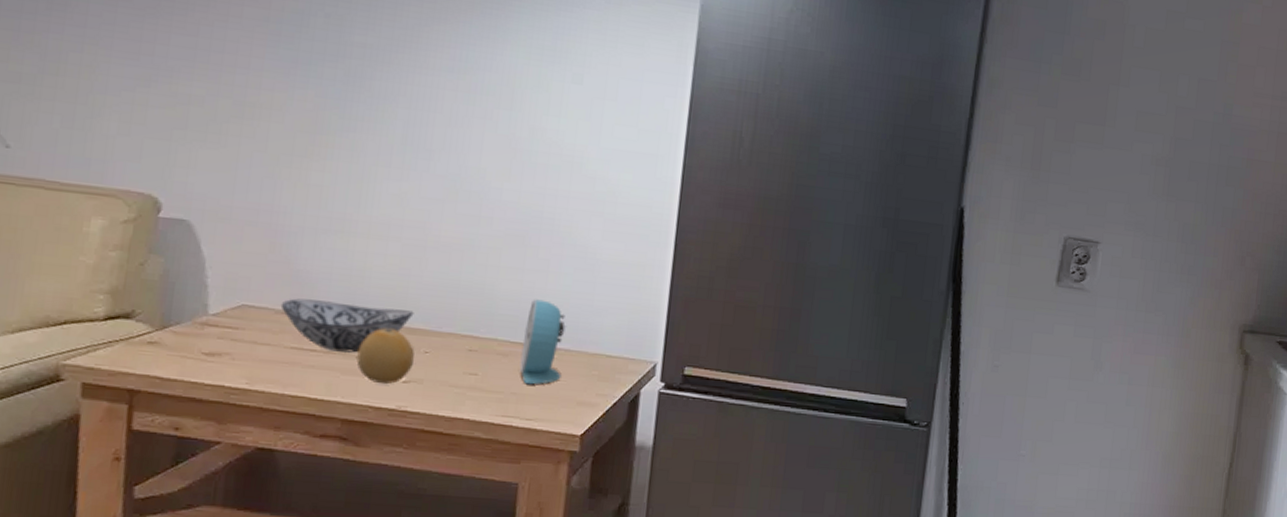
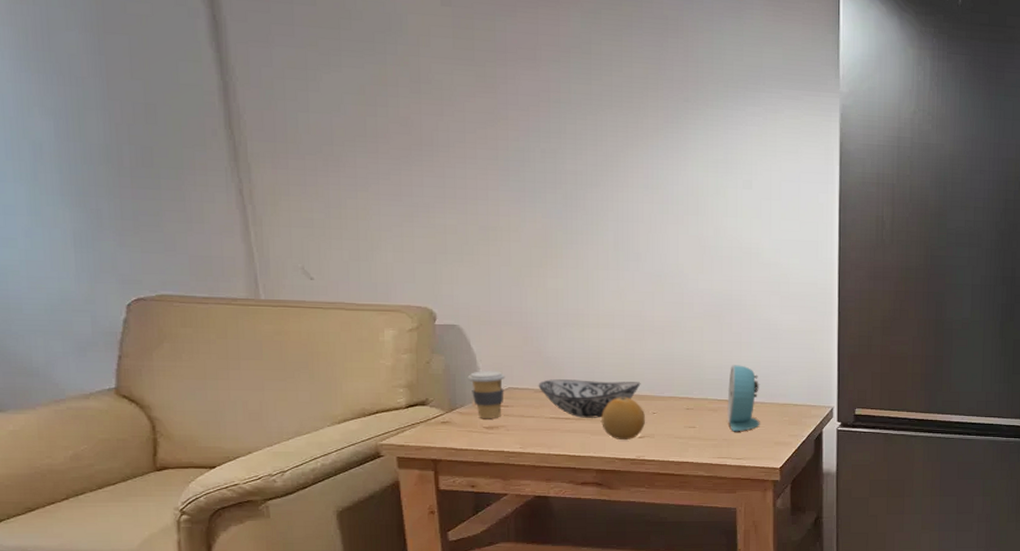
coffee cup: none [190,280,240,343] -> present [467,371,505,419]

